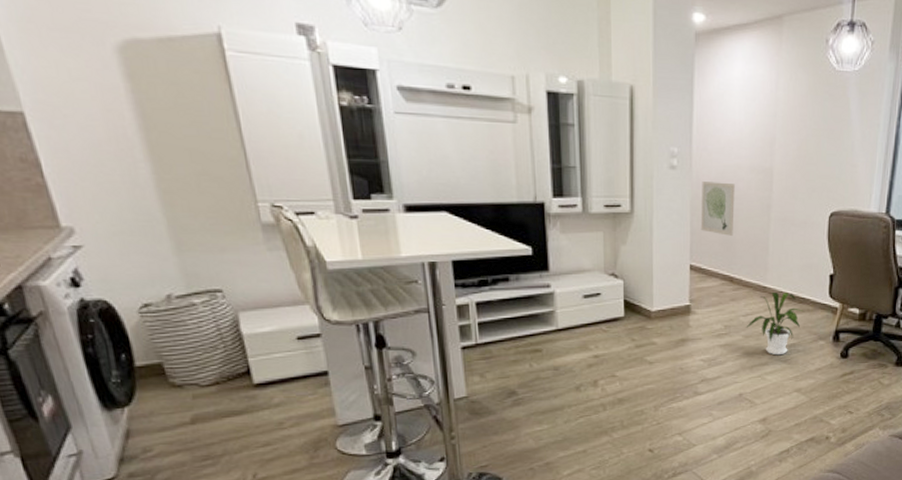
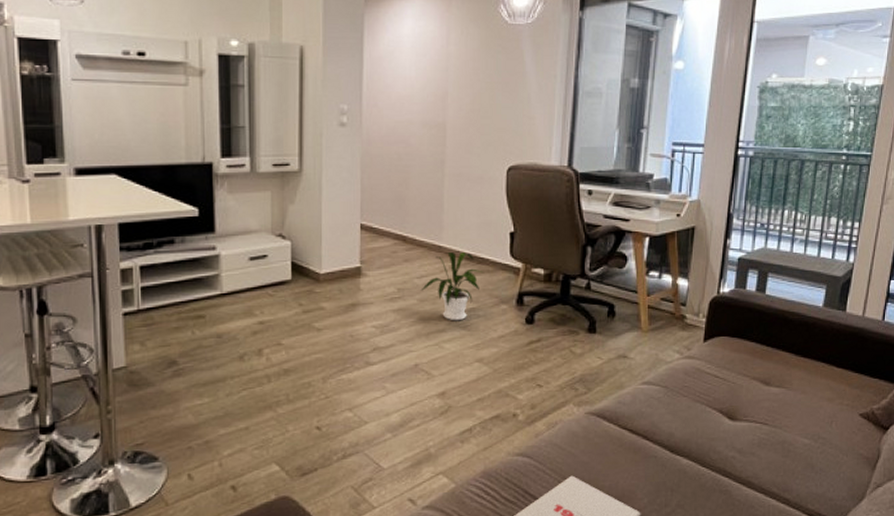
wall art: present [700,181,735,236] -> none [371,138,407,193]

